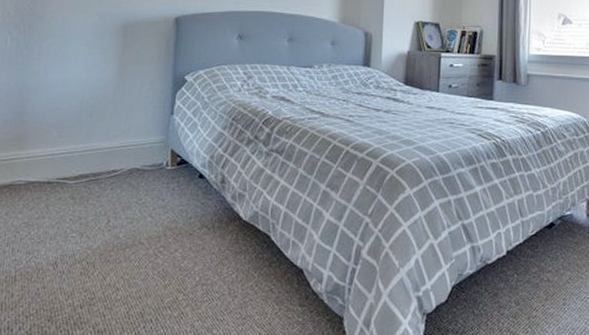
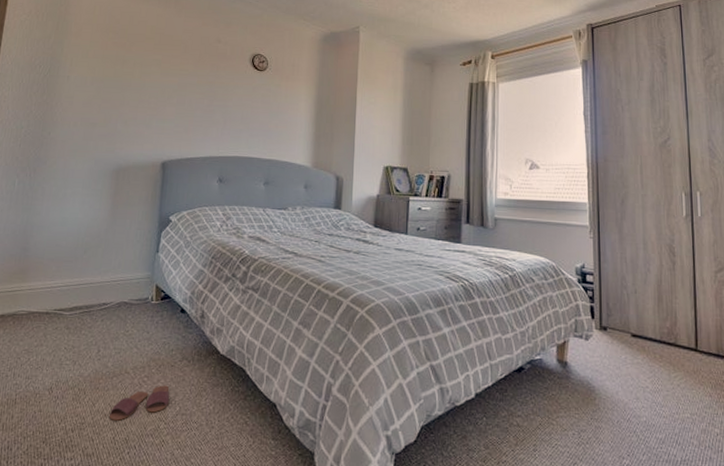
slippers: none [122,255,189,294] -> present [109,385,170,421]

